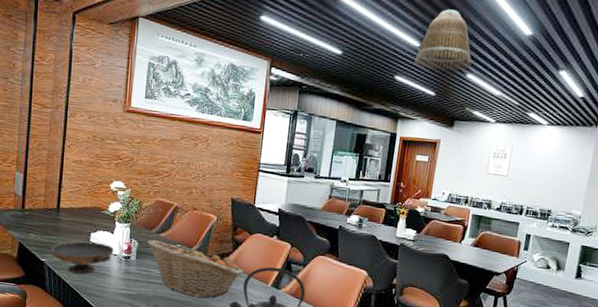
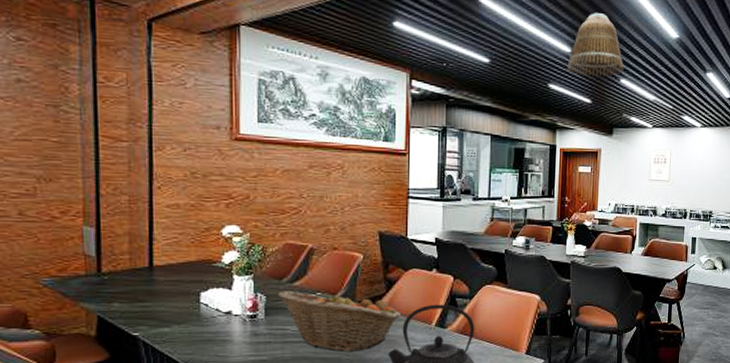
decorative bowl: present [51,241,115,274] -> none [146,304,235,345]

